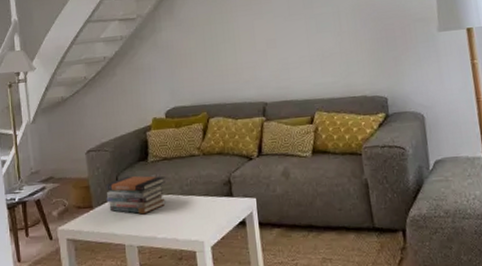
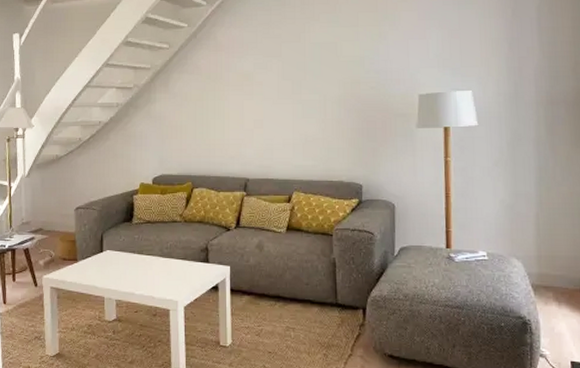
book stack: present [105,175,166,215] -> none [90,234,147,271]

